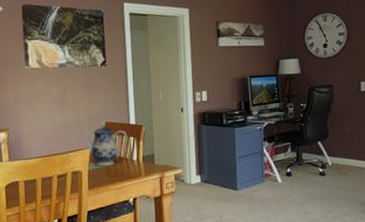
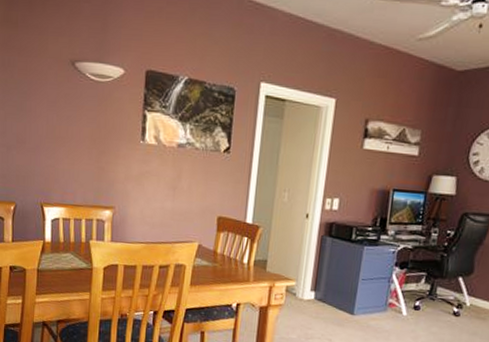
teapot: present [81,122,128,166] -> none [191,215,242,265]

